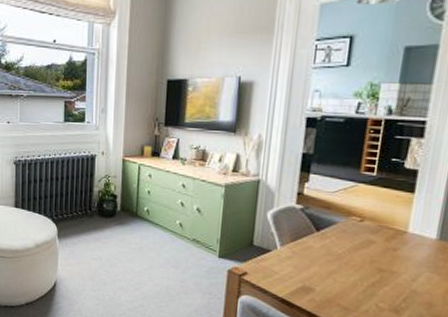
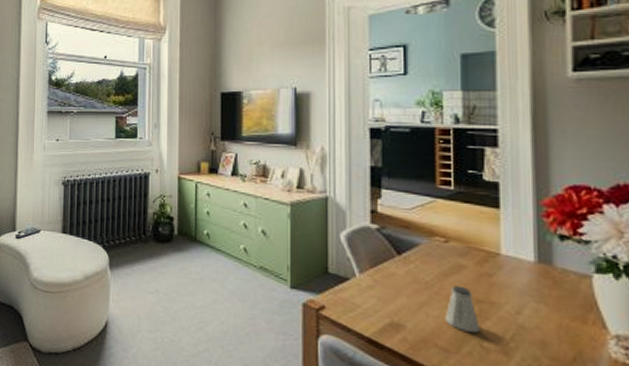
saltshaker: none [349,257,379,296] -> present [445,285,480,334]

